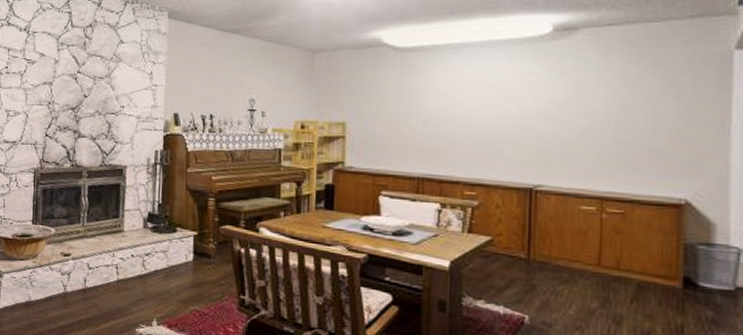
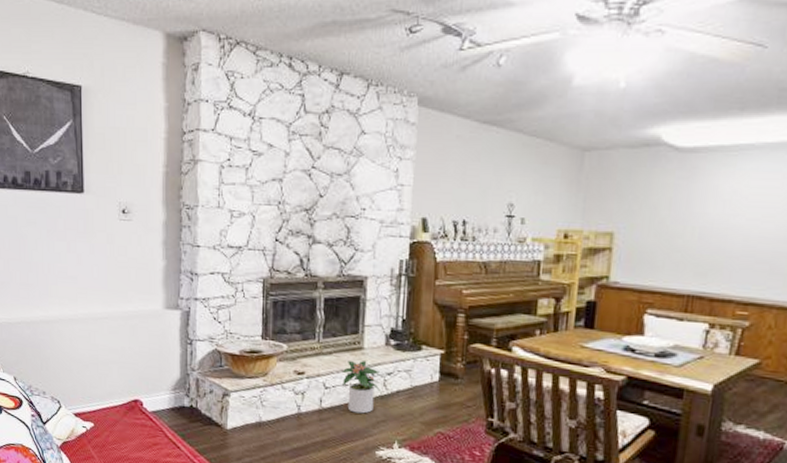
potted plant: none [104,241,141,293] -> present [341,359,382,414]

